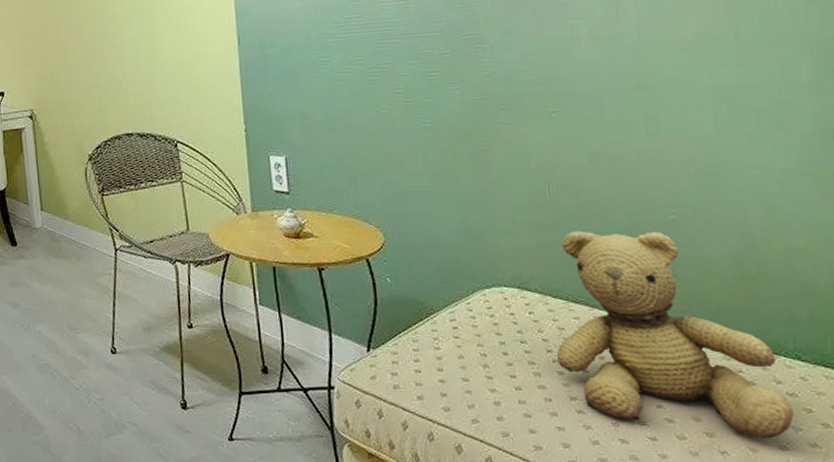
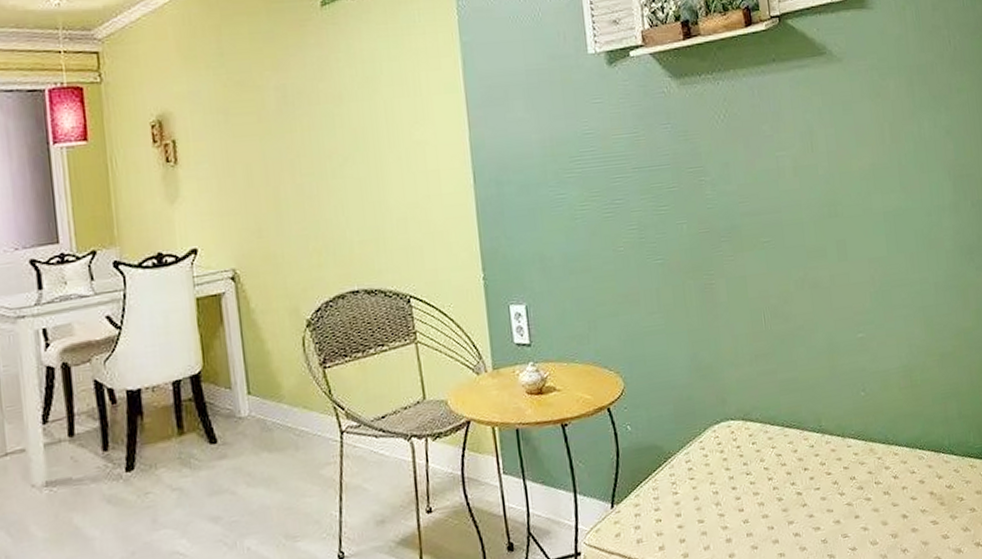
teddy bear: present [556,230,794,439] -> none [776,350,951,537]

